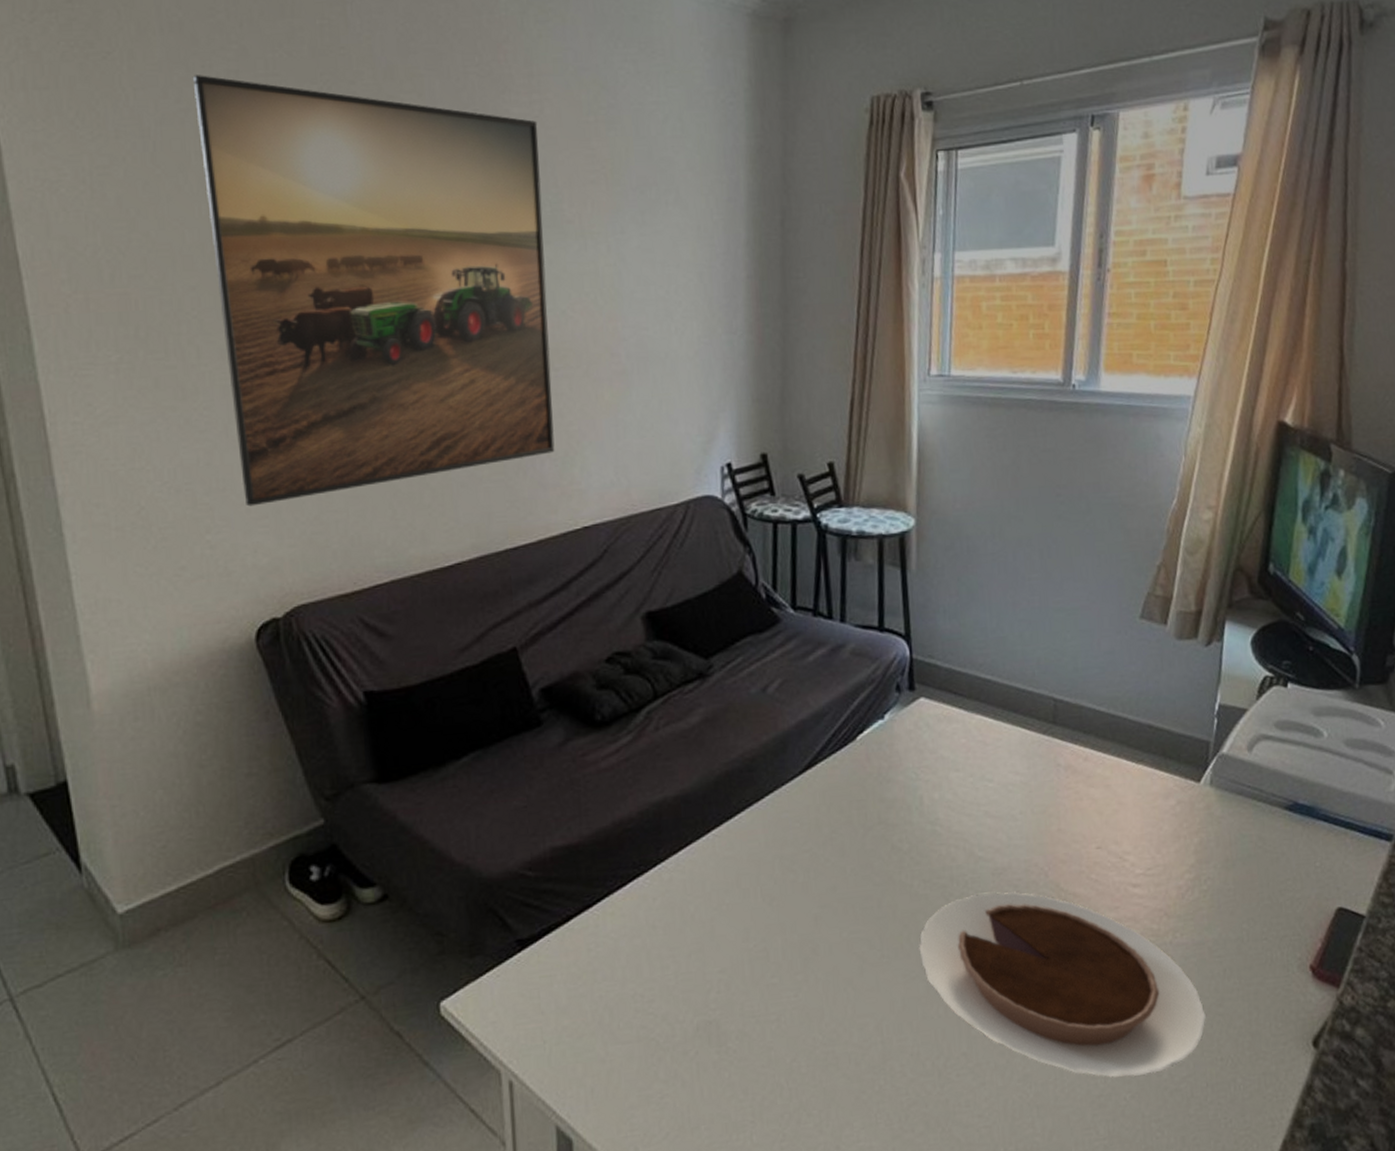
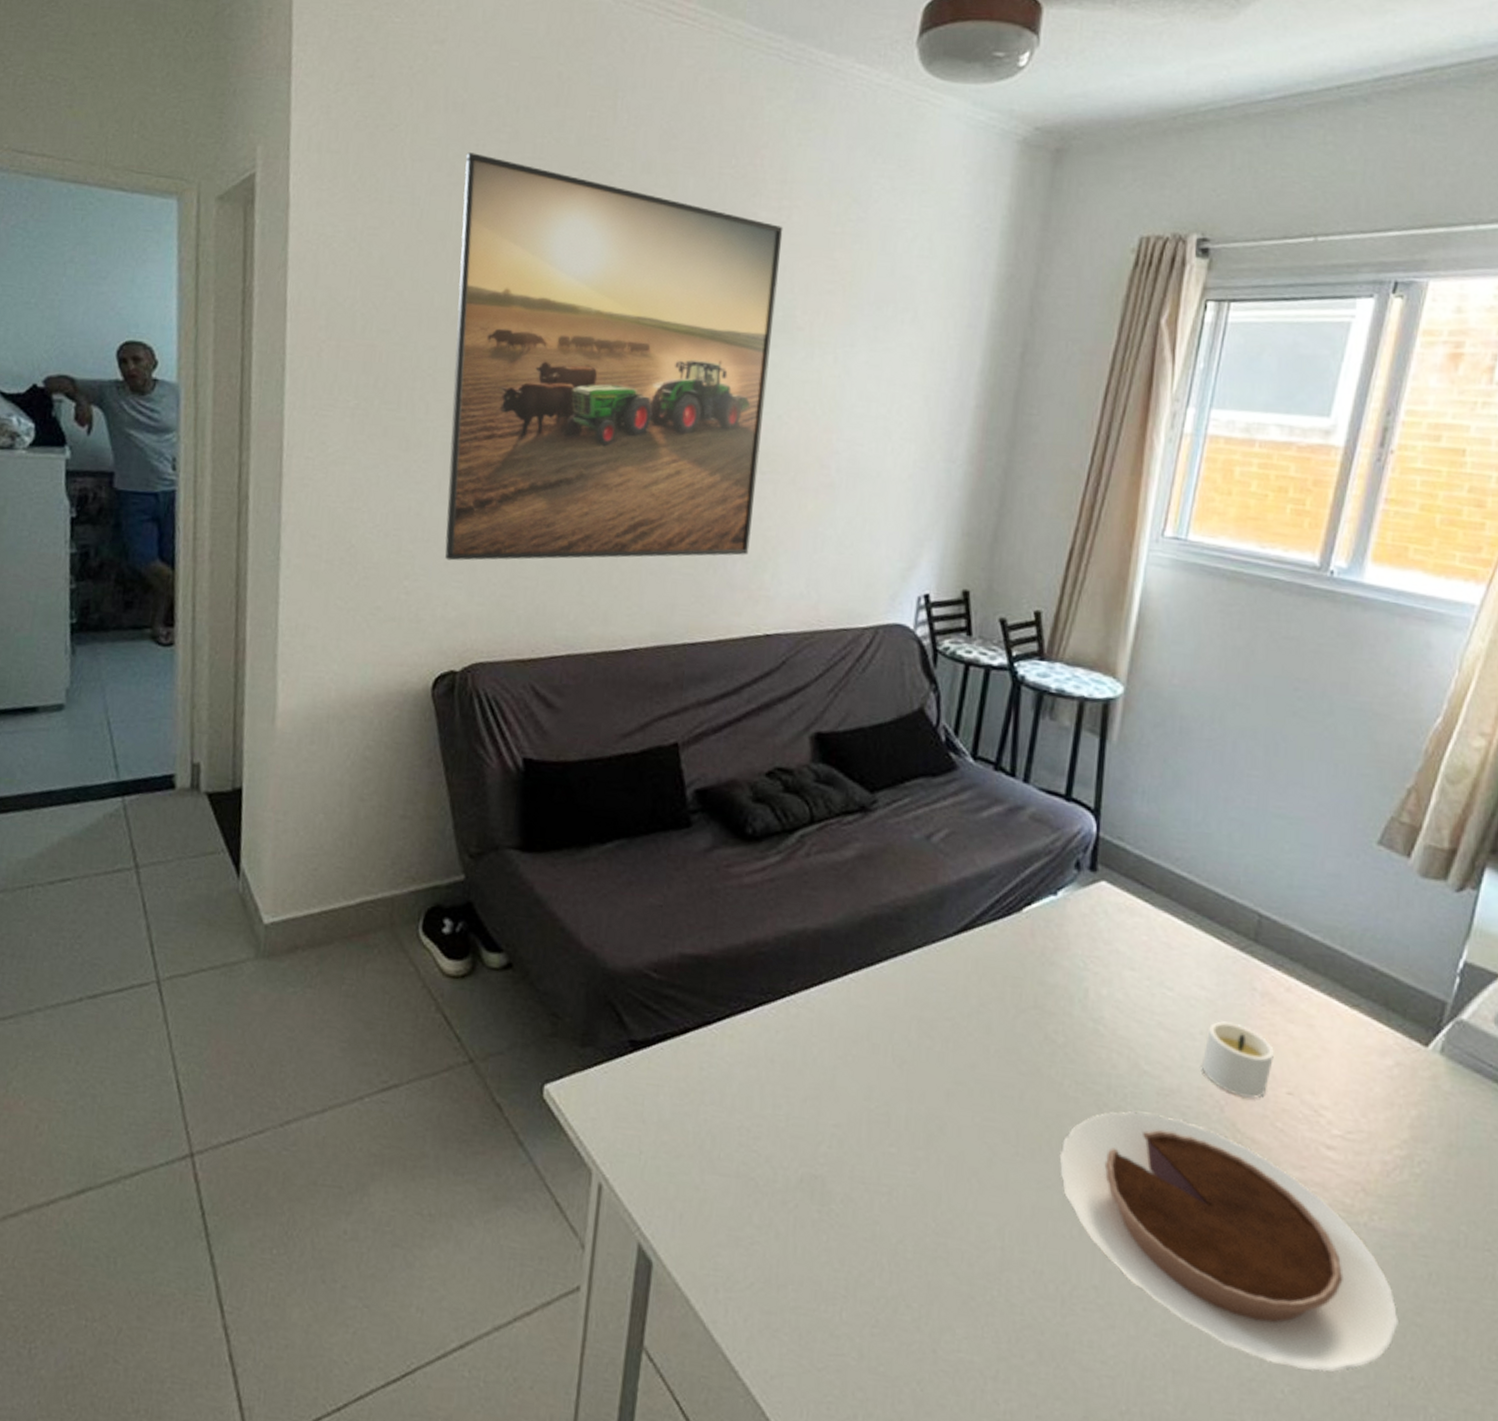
candle: none [1024,798,1082,860] -> present [1201,1021,1274,1099]

